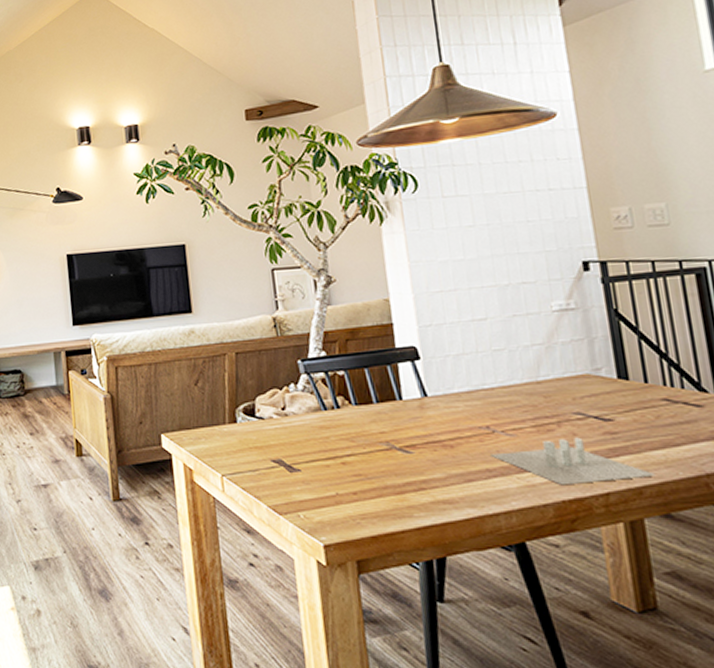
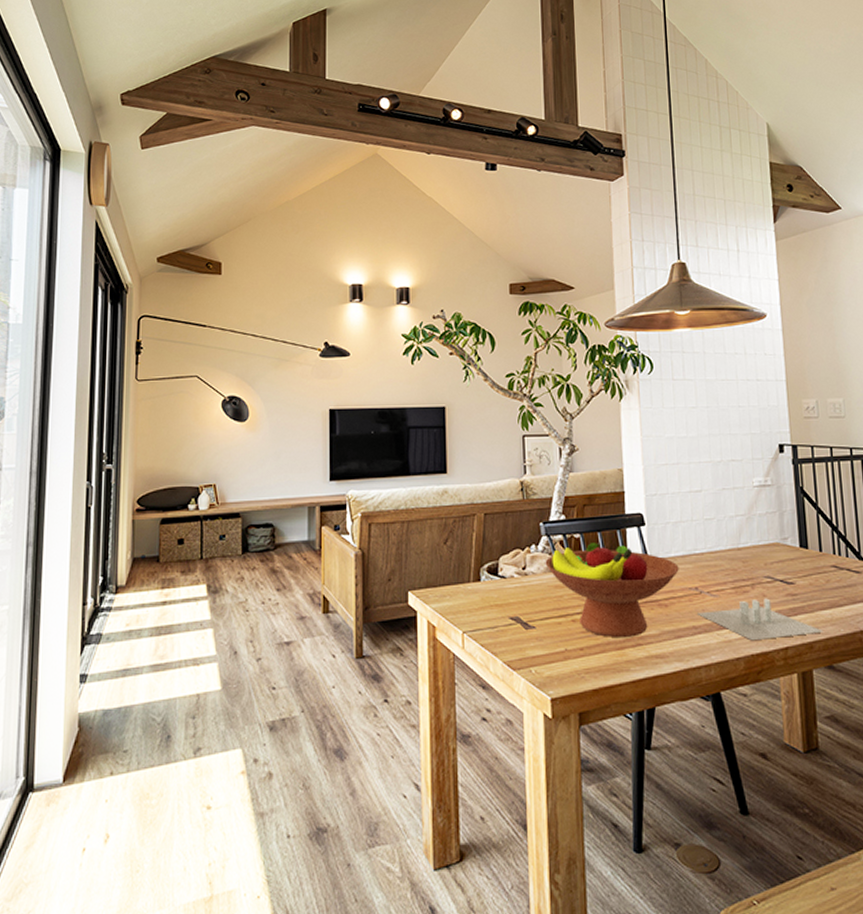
fruit bowl: none [306,380,465,482] -> present [545,543,679,638]

